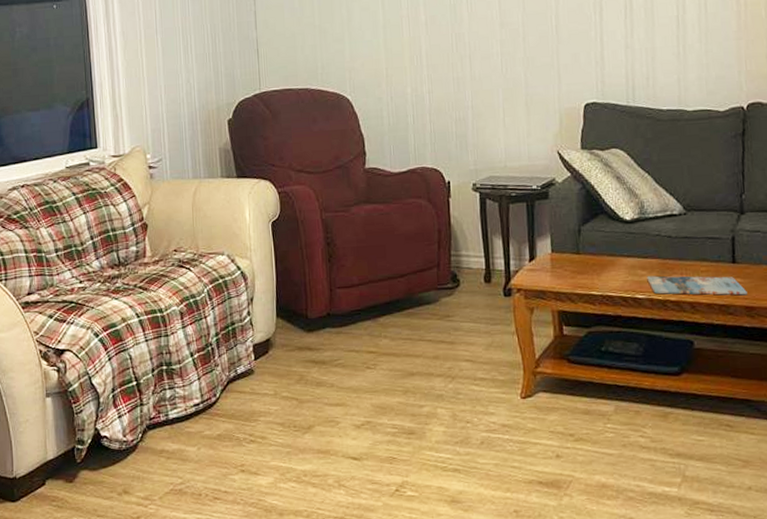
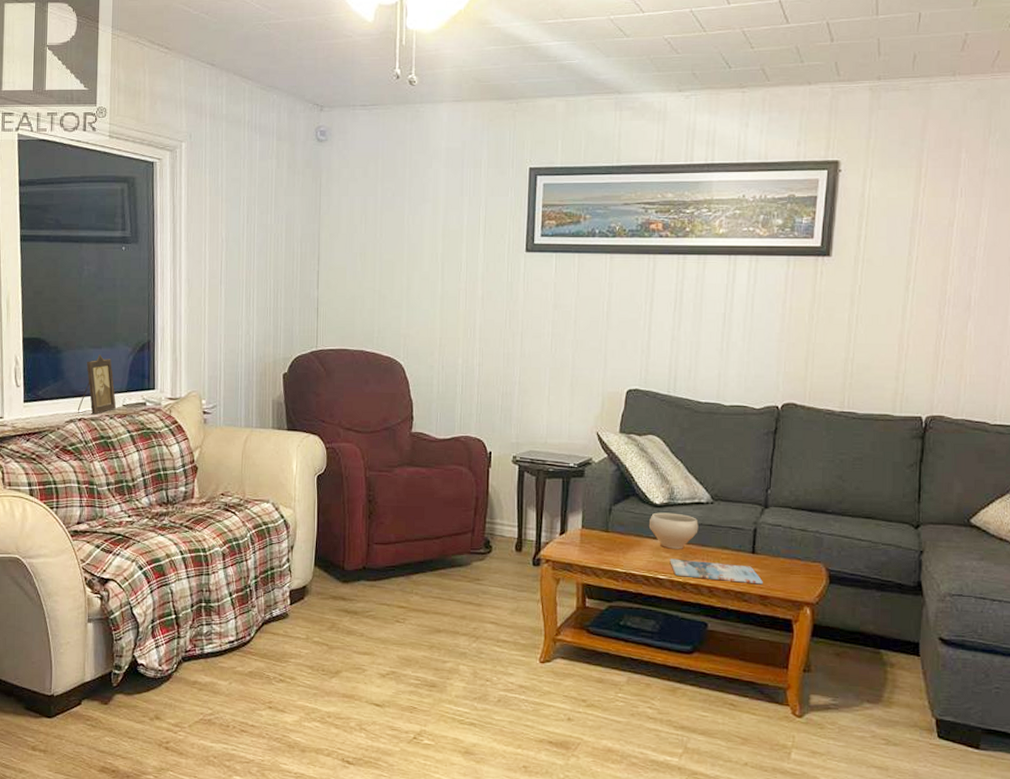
photo frame: none [19,117,60,180] -> present [77,354,117,414]
bowl: none [621,228,674,267] -> present [648,512,699,550]

